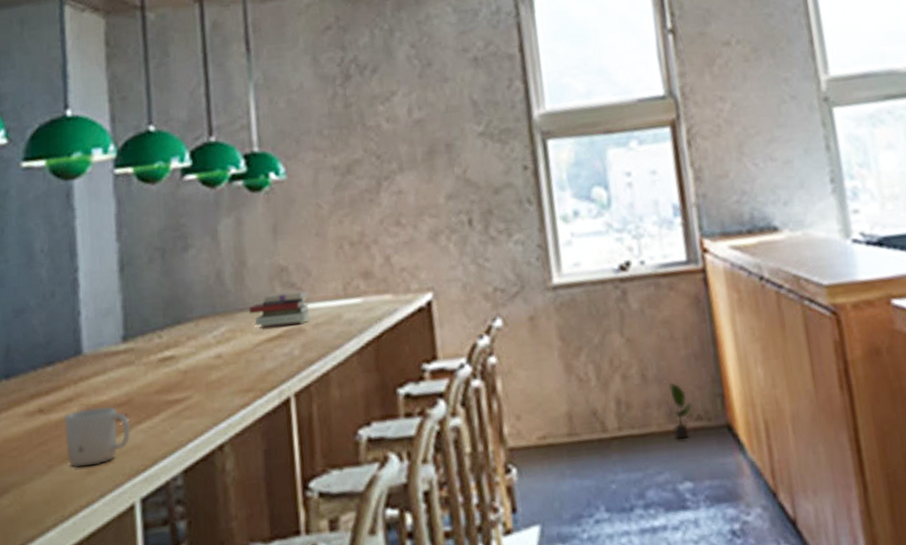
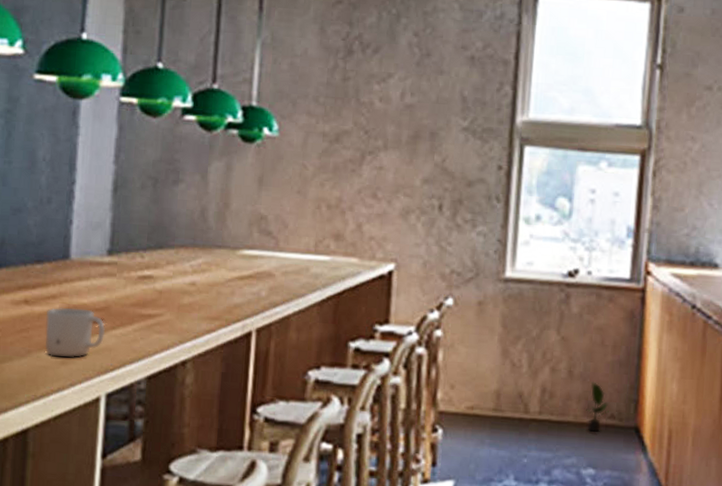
books: present [248,290,310,328] -> none [226,237,282,270]

